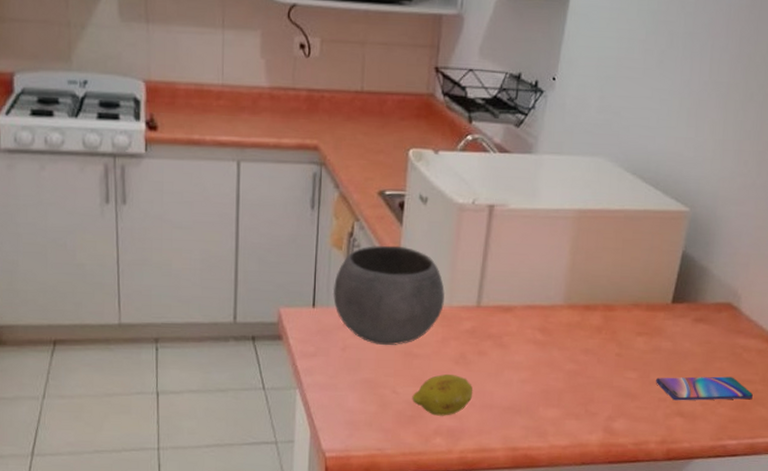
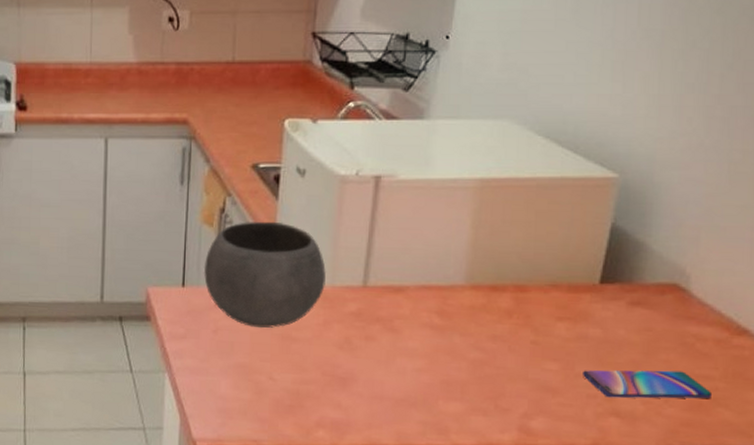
fruit: present [412,373,473,416] -> none [291,360,361,407]

